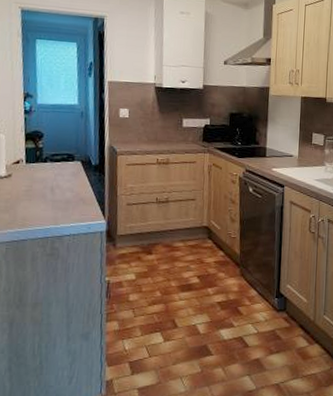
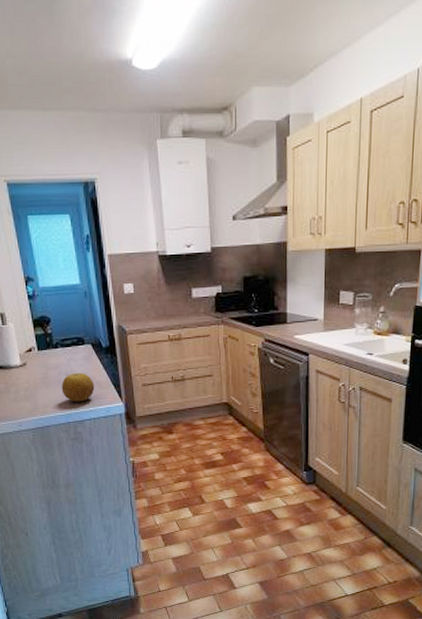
fruit: none [44,187,79,217] -> present [61,372,95,402]

